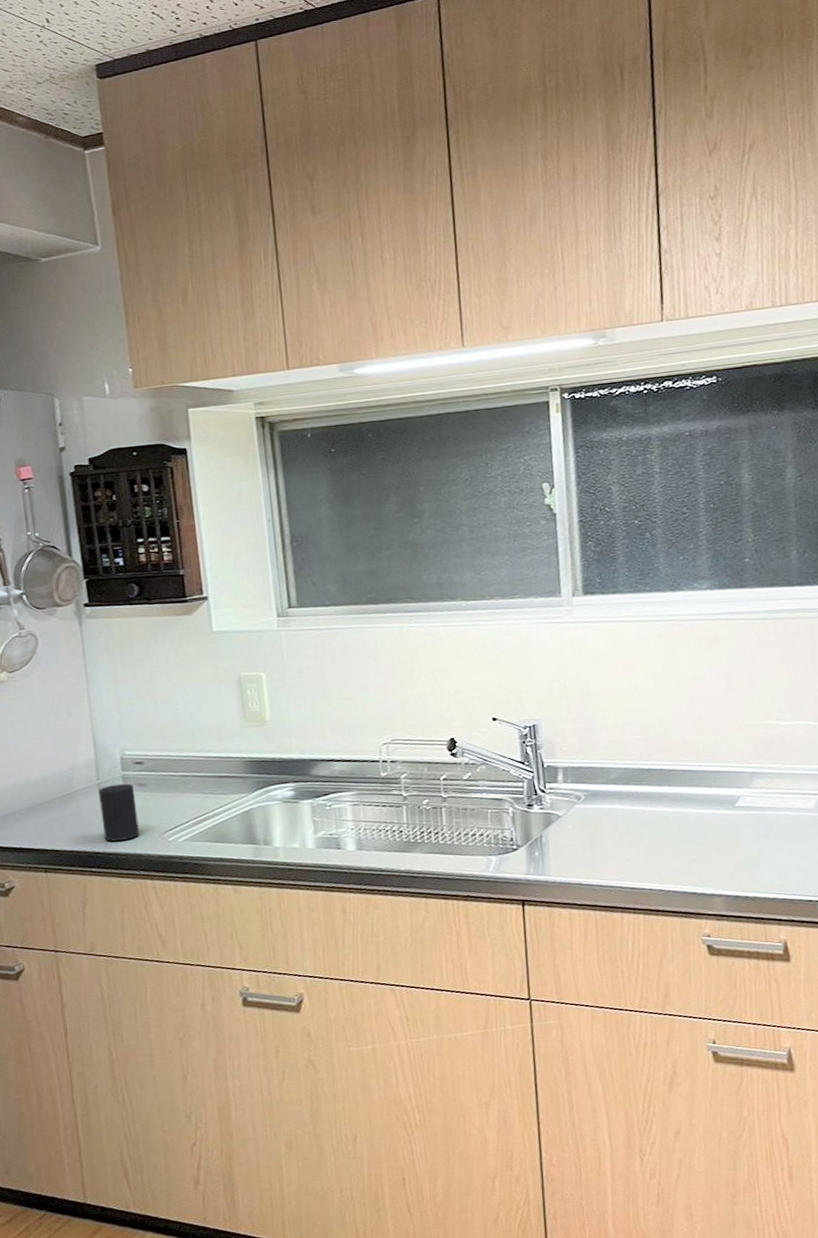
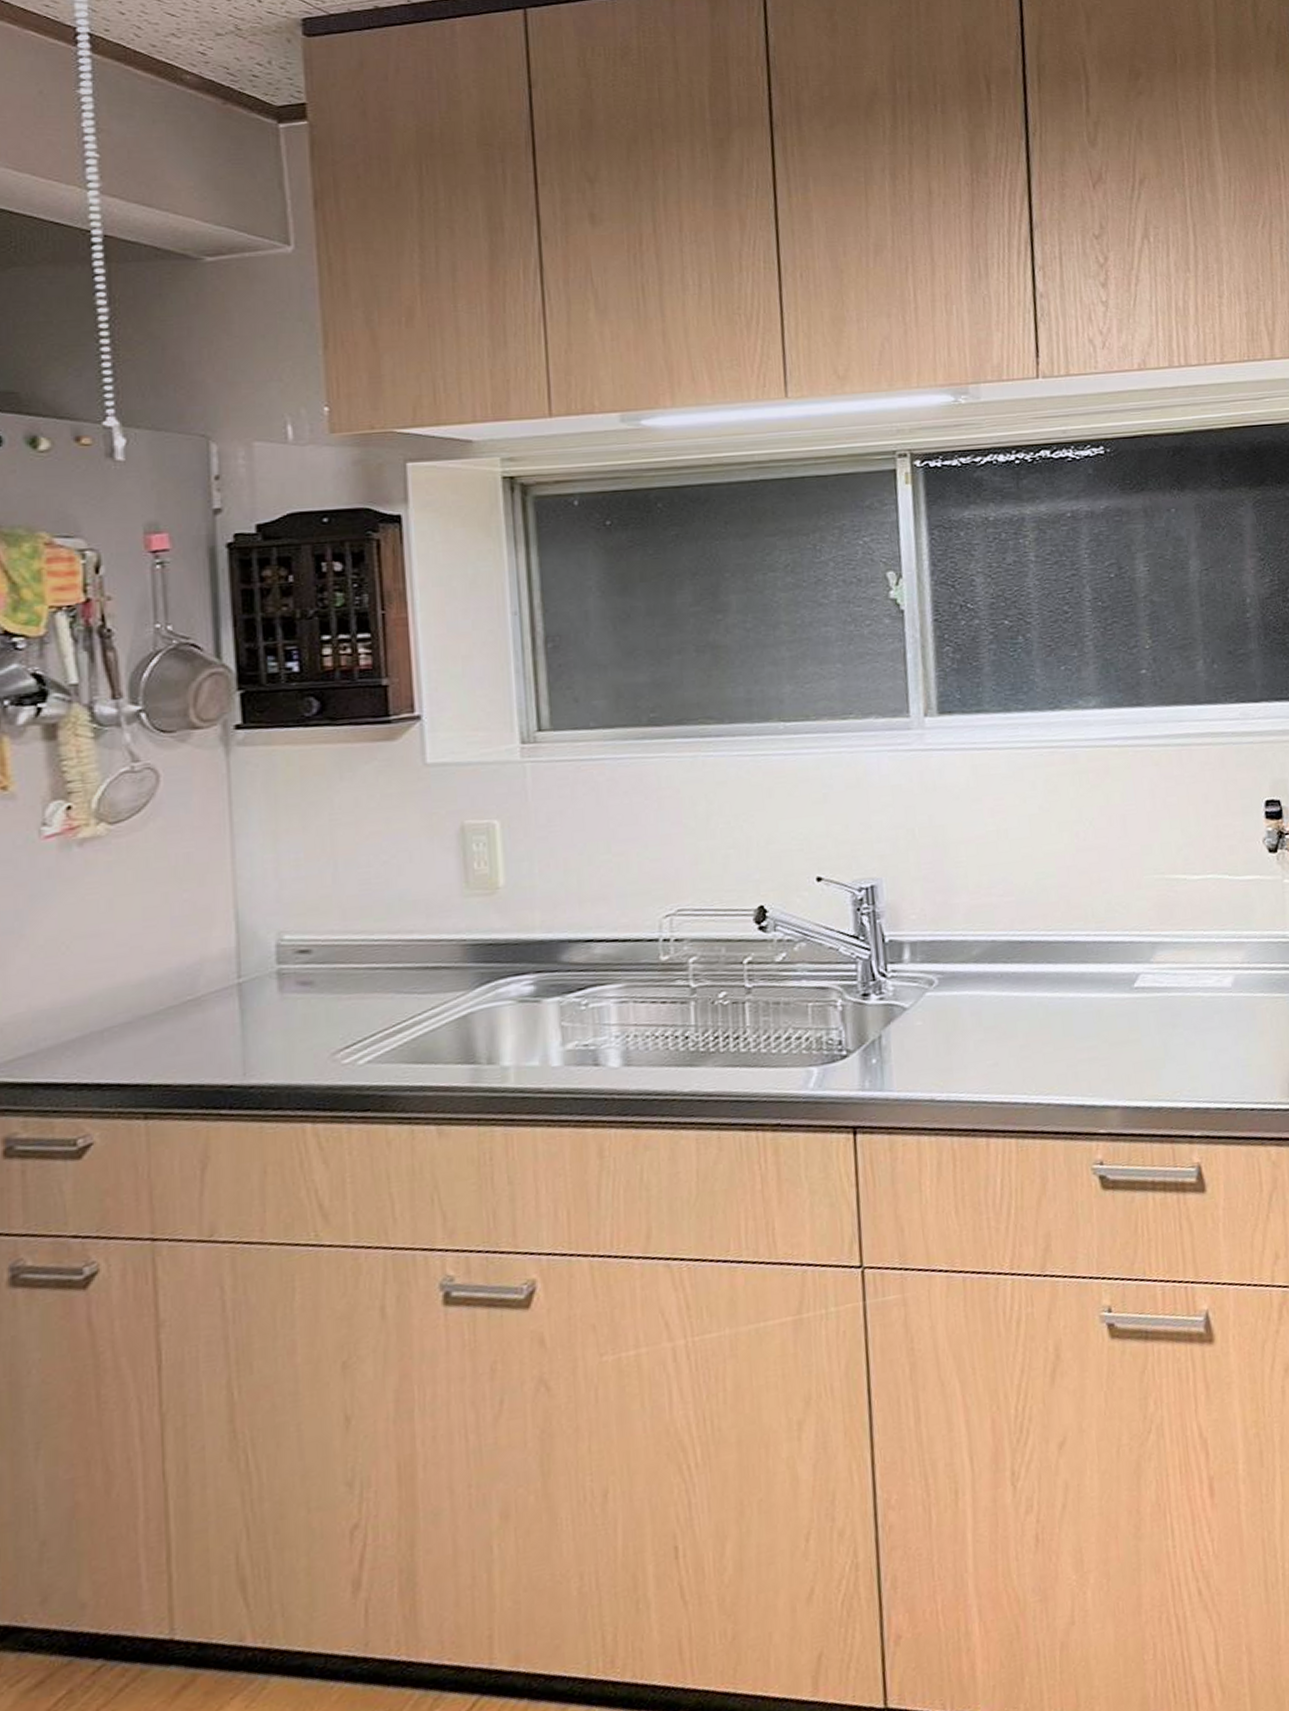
cup: present [98,783,140,842] -> none [238,981,299,1069]

